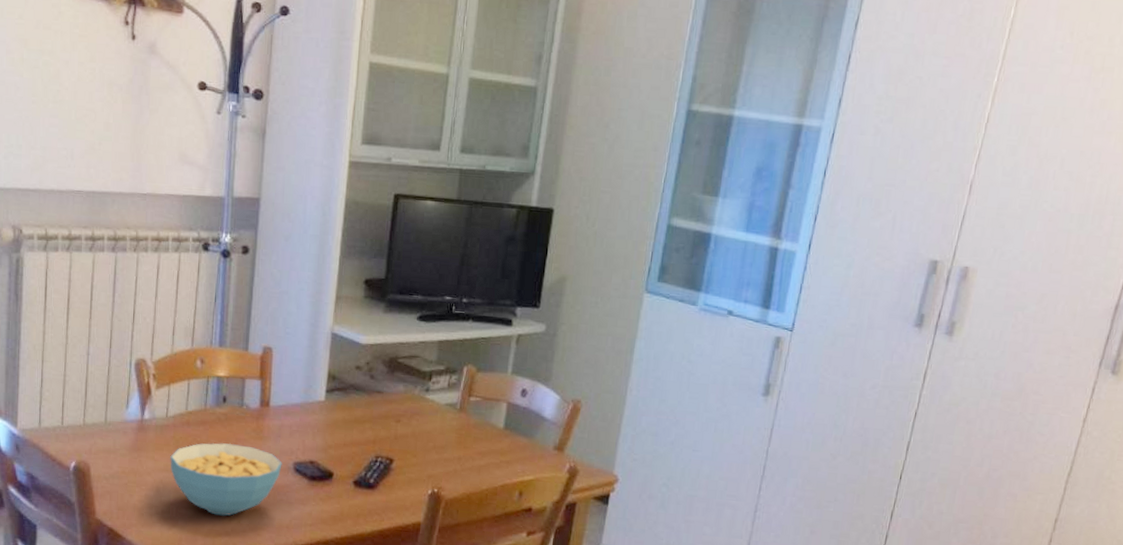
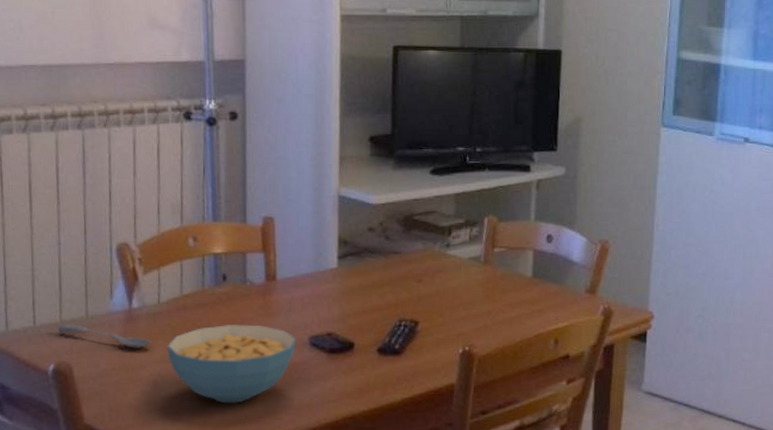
soupspoon: none [80,425,157,456] -> present [57,322,151,348]

